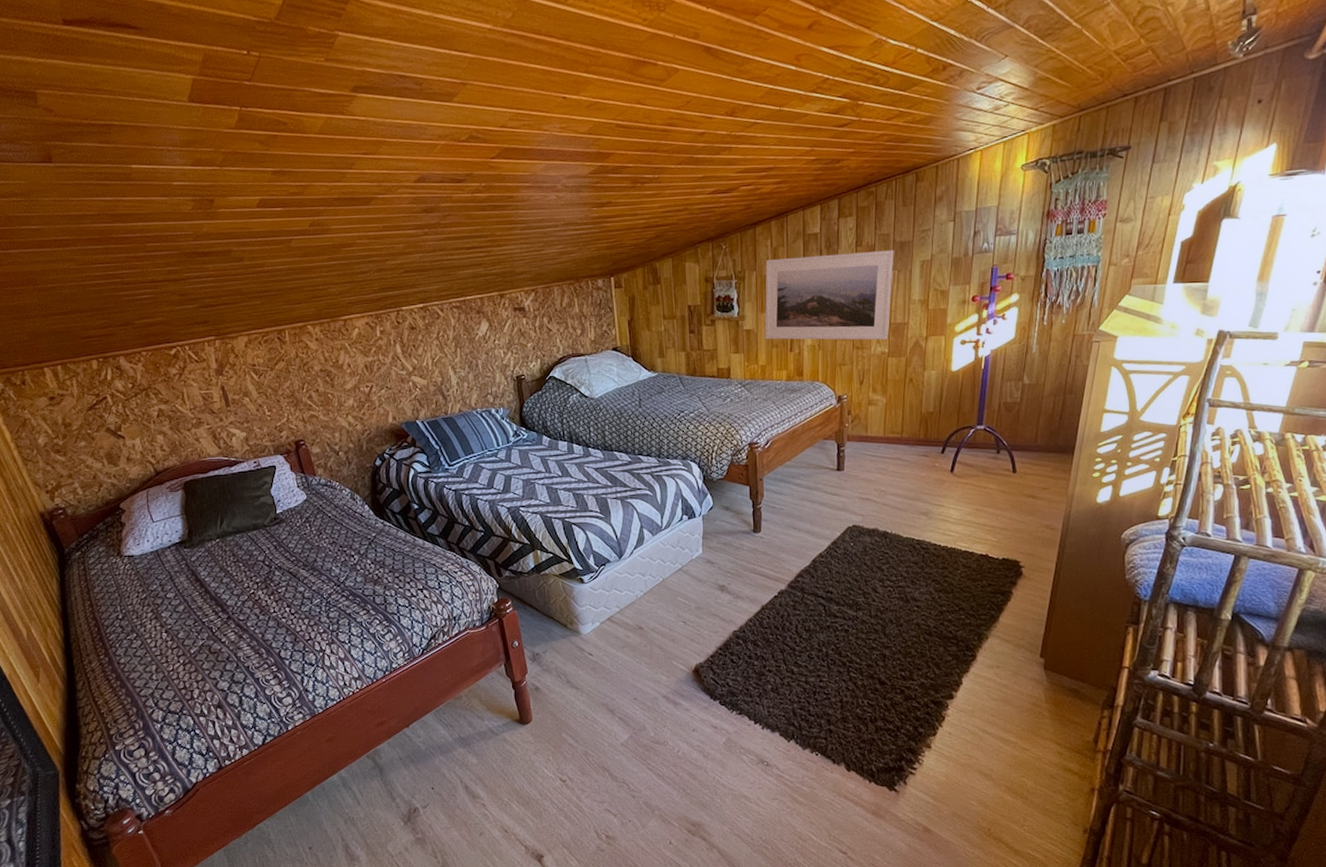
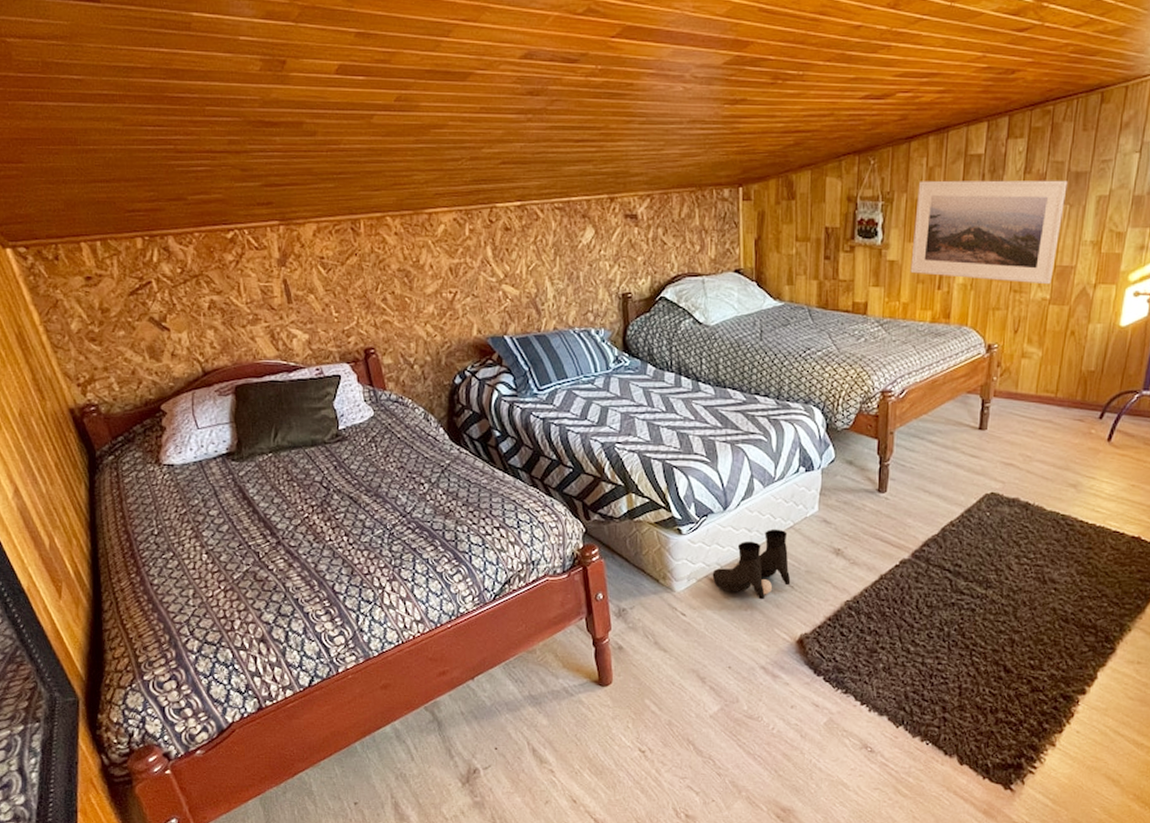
boots: none [613,572,683,636] -> present [712,529,791,600]

